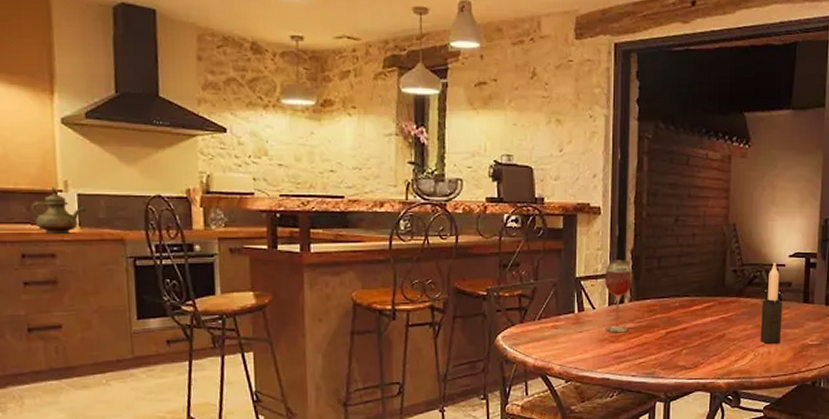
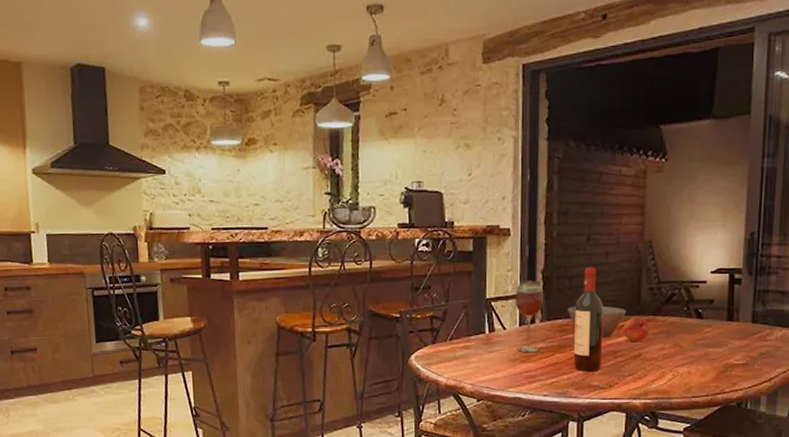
teapot: present [31,186,87,234] -> none [11,228,54,270]
bowl: none [656,287,712,319] -> present [568,306,627,338]
wine bottle: none [661,248,691,352] -> present [573,267,604,372]
fruit: none [708,299,733,323] -> present [623,317,650,342]
candle: present [760,262,783,344] -> none [679,279,704,363]

